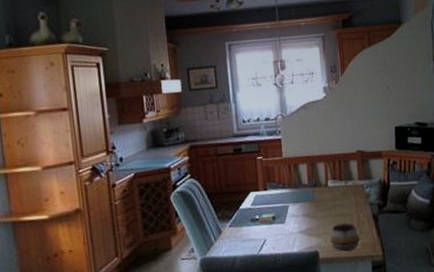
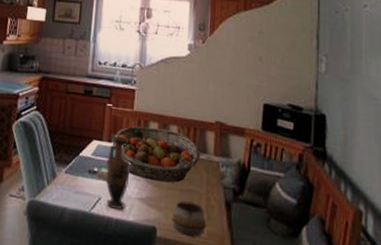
vase: none [266,183,289,247] -> present [105,136,131,210]
fruit basket: none [269,167,347,215] -> present [113,126,200,183]

